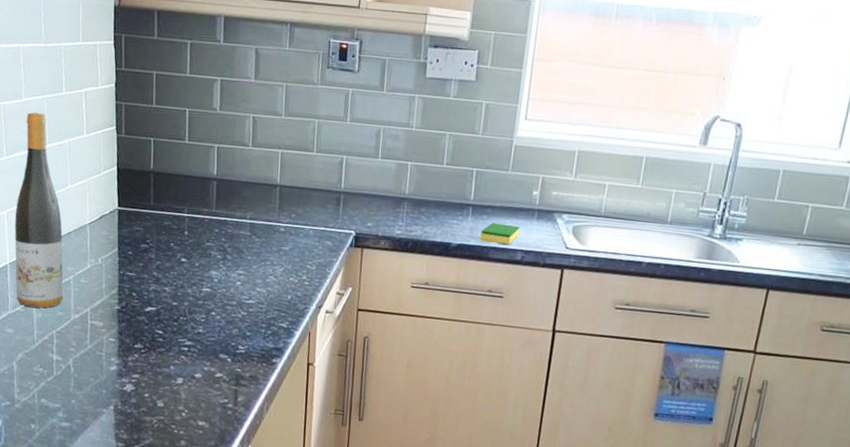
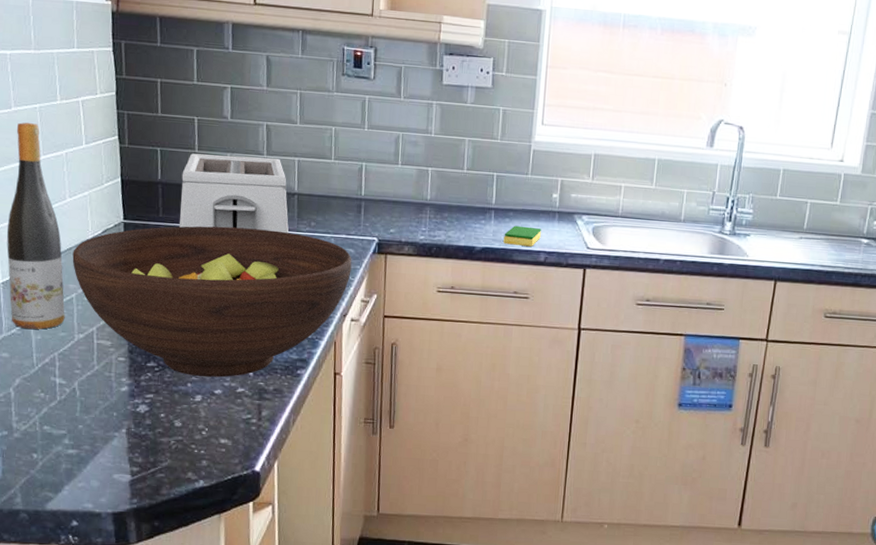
fruit bowl: none [71,214,330,362] -> present [72,226,352,378]
toaster: none [168,144,270,225] -> present [180,153,289,234]

